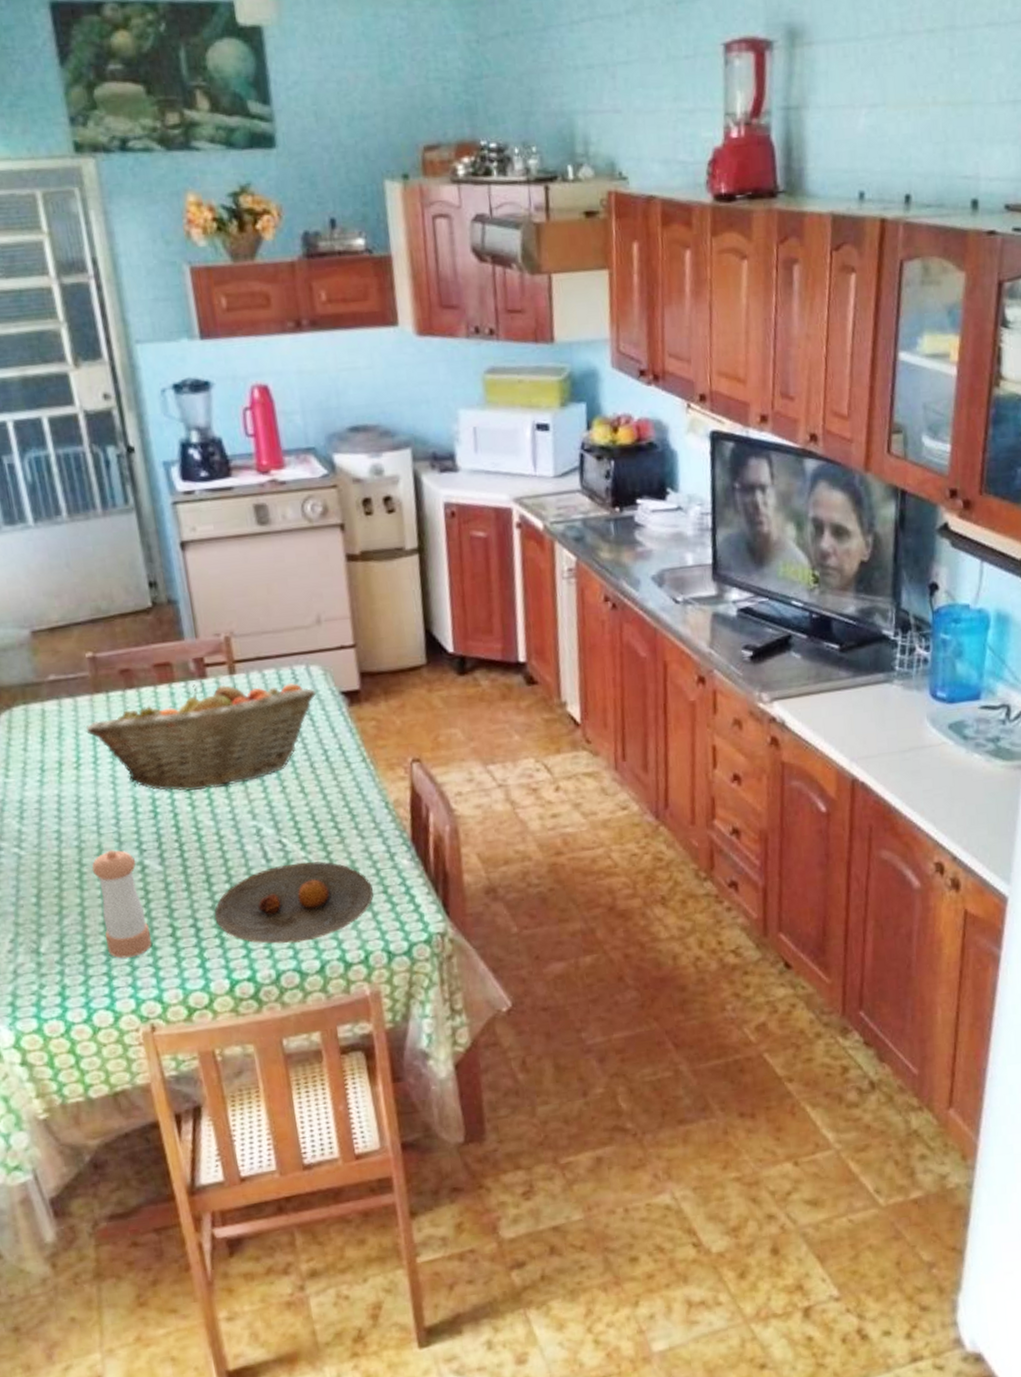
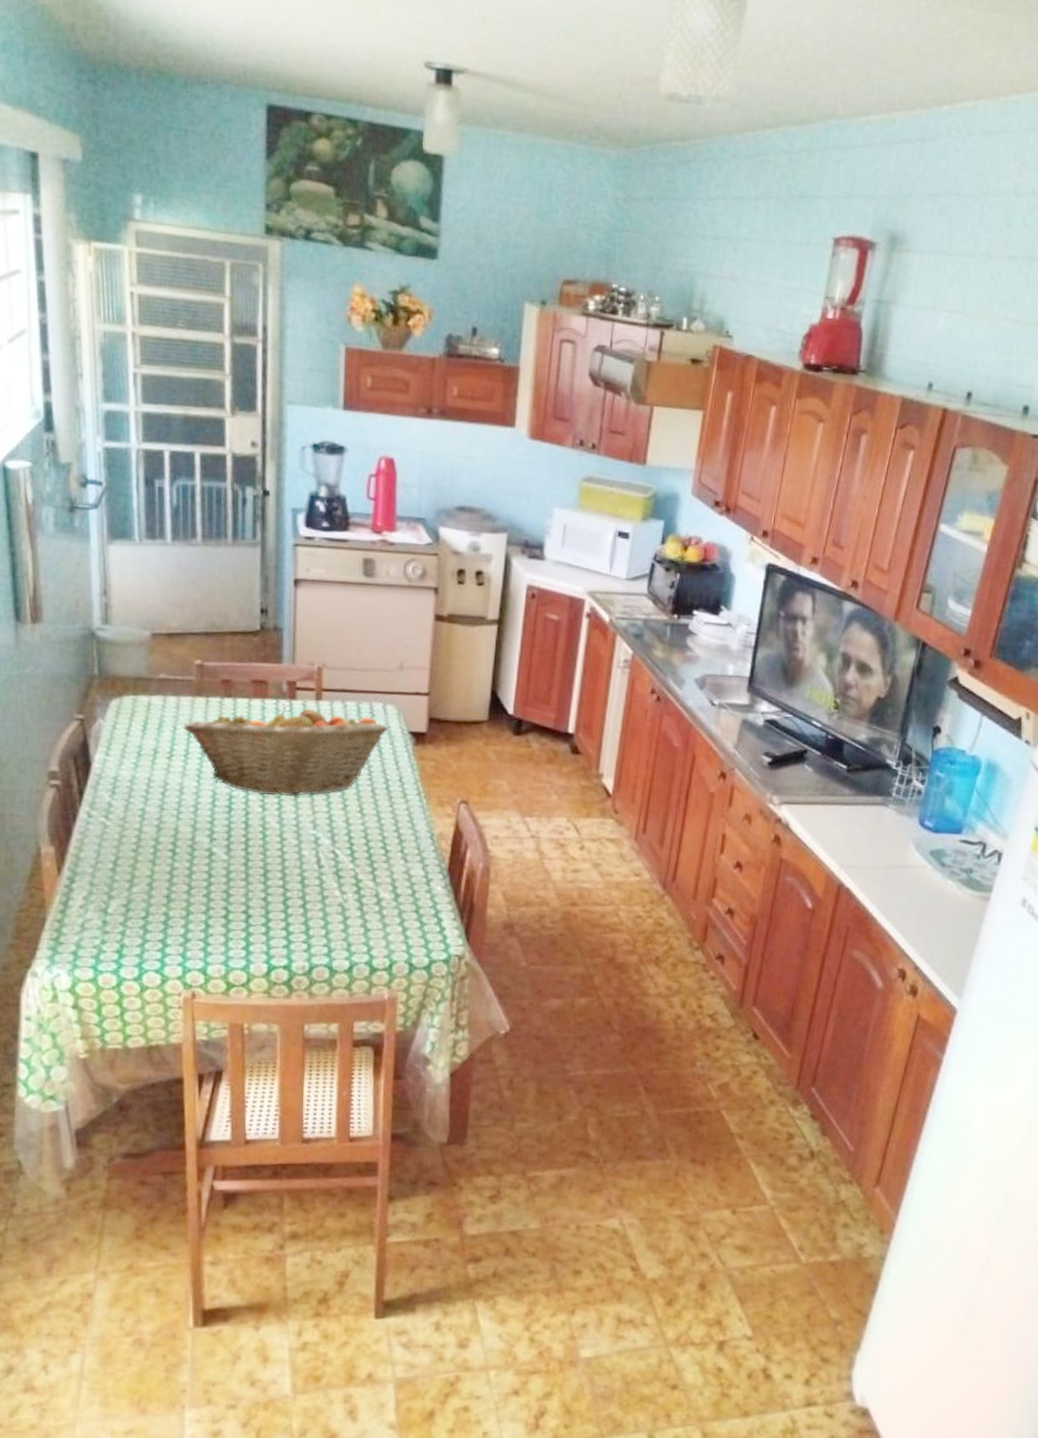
pepper shaker: present [91,849,153,959] -> none [166,834,207,930]
plate: present [214,861,373,944] -> none [265,873,406,943]

